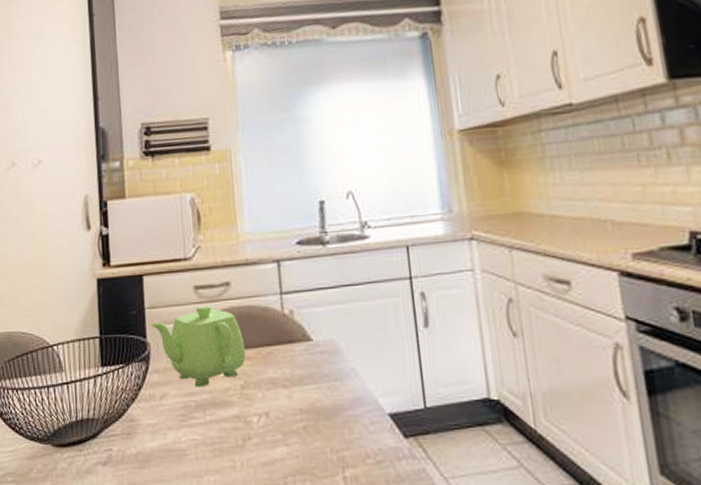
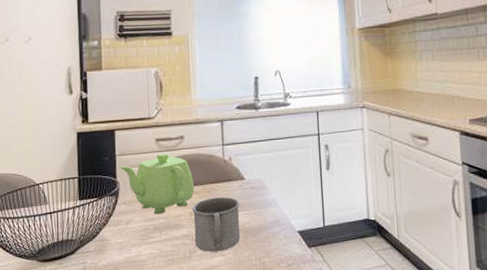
mug: none [243,365,310,440] -> present [192,197,241,252]

